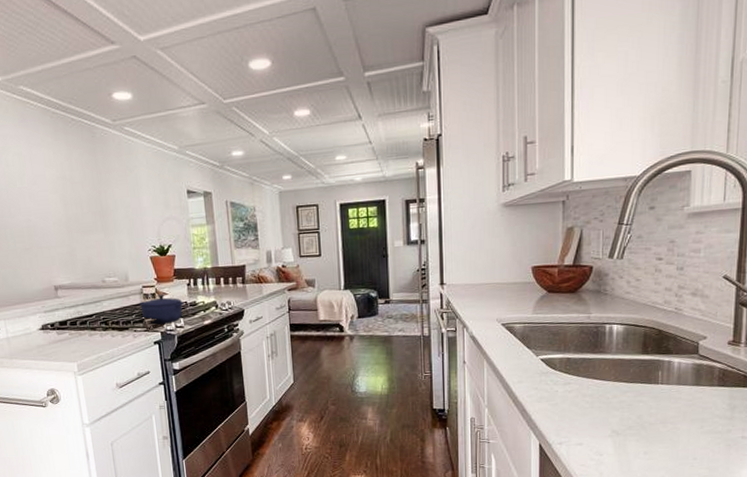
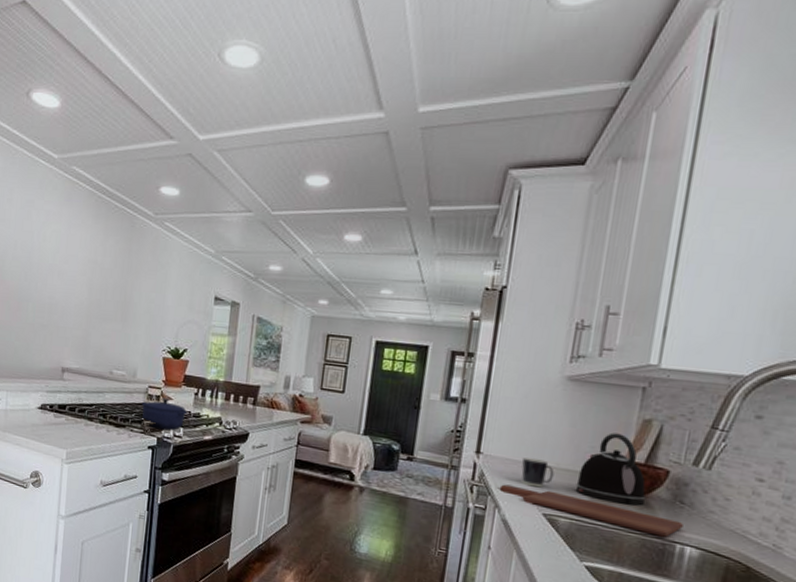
cutting board: none [464,303,609,322] -> present [499,484,683,537]
mug: none [478,279,505,303] -> present [521,457,554,488]
kettle: none [523,243,579,302] -> present [575,433,647,506]

